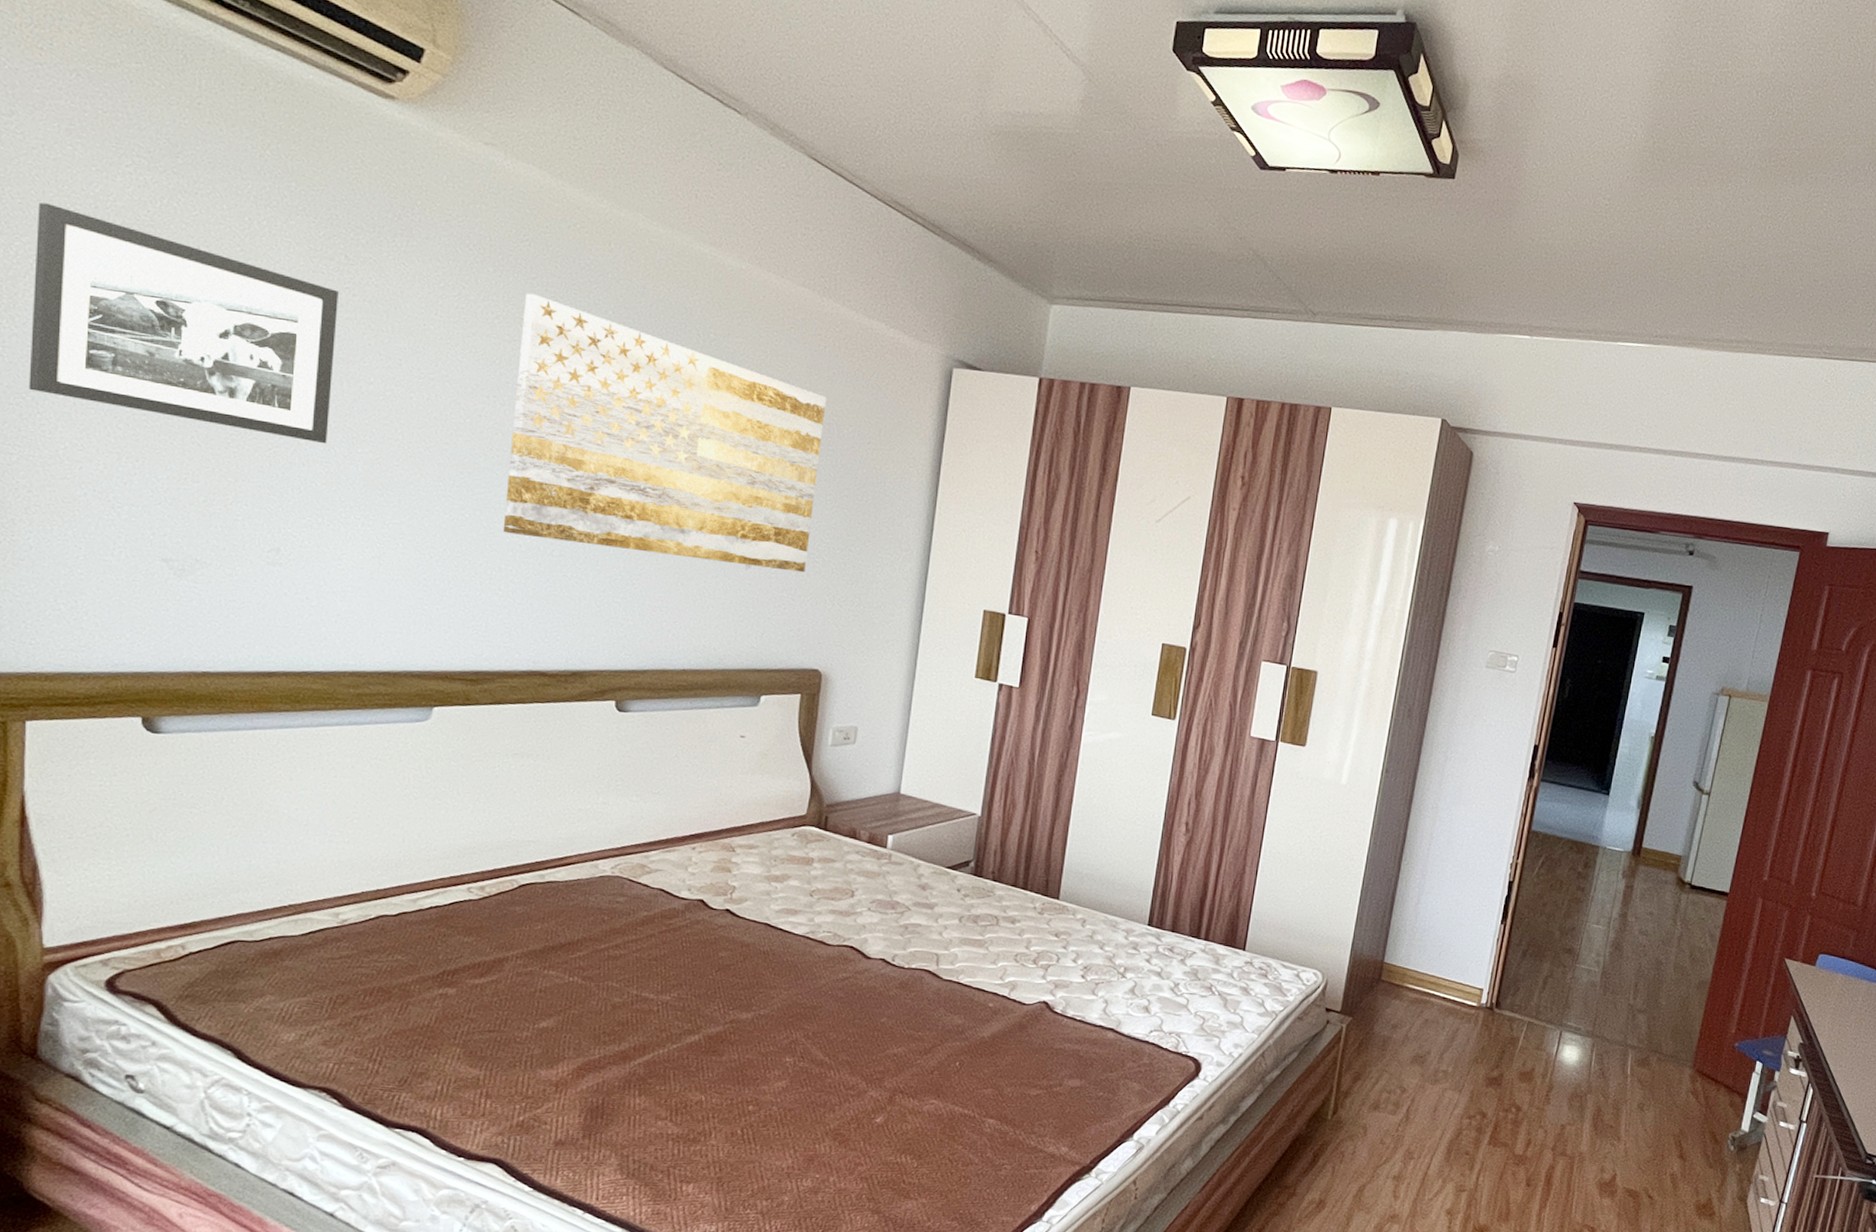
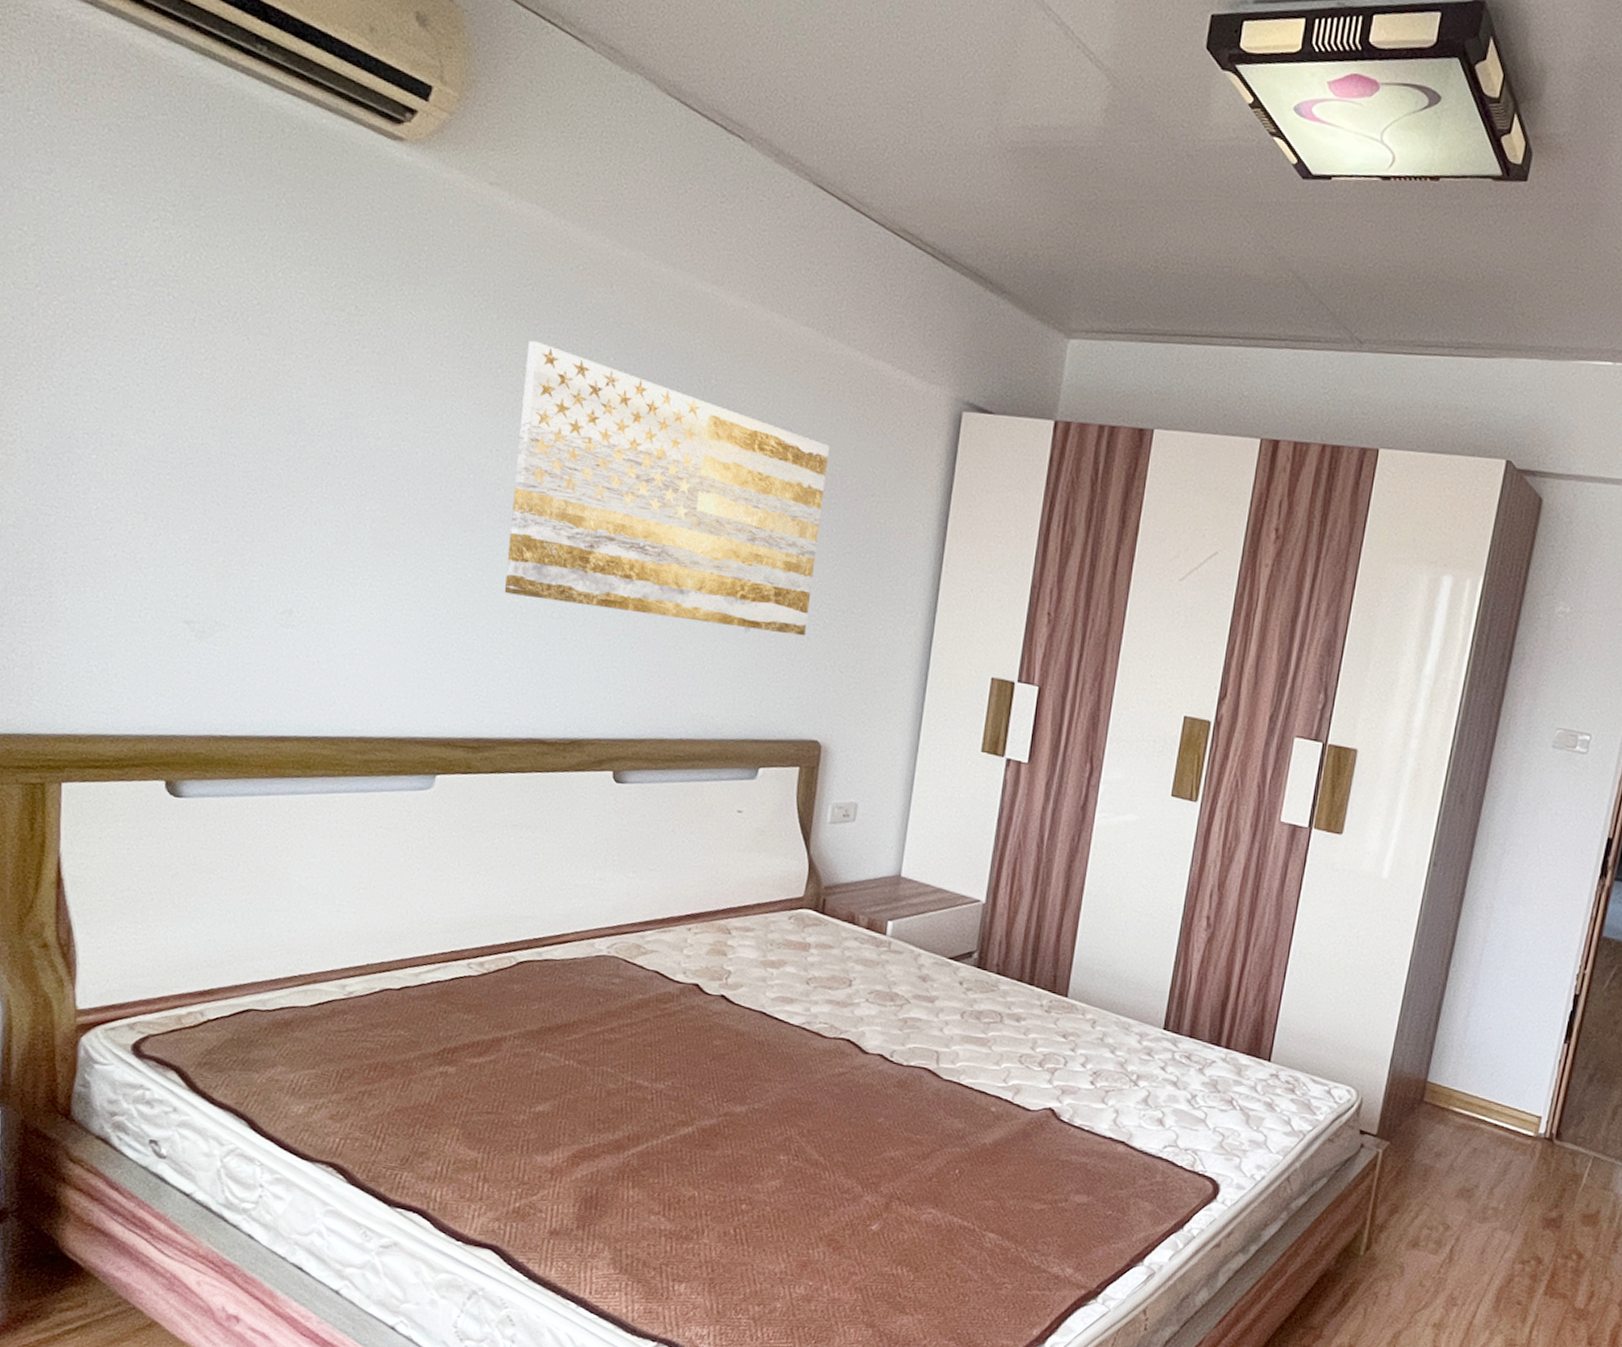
picture frame: present [28,202,339,444] -> none [65,261,349,502]

